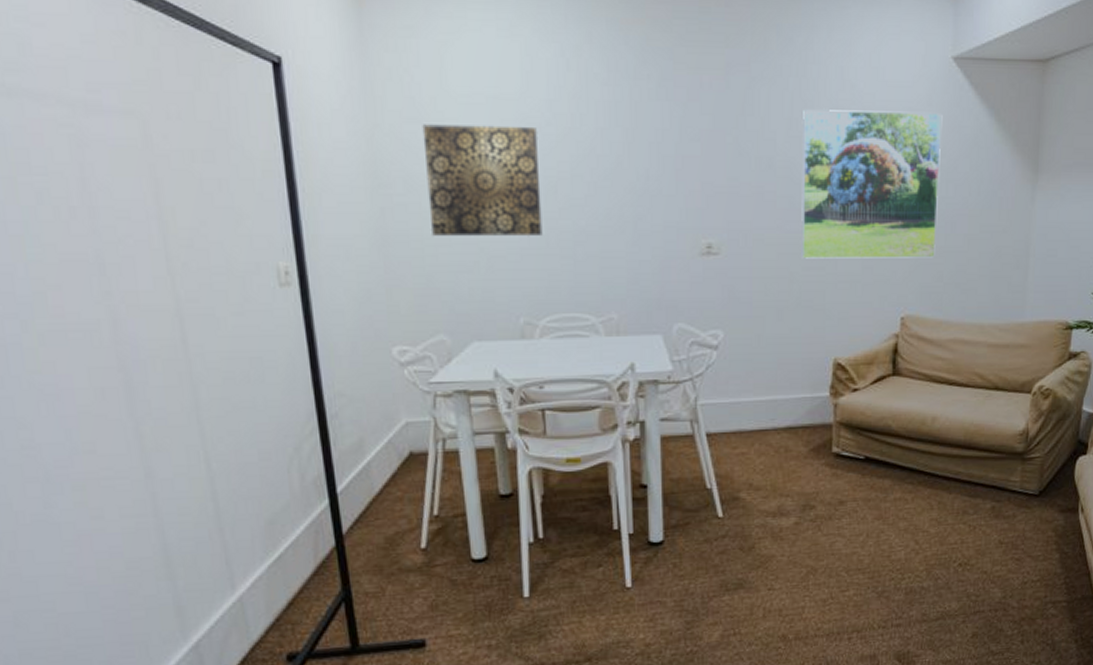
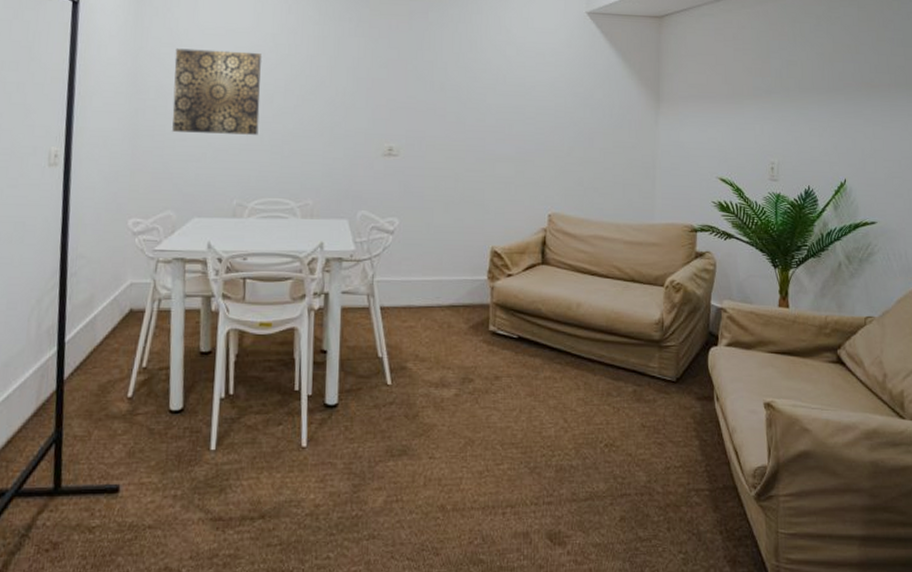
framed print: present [801,109,943,259] -> none [465,47,580,167]

